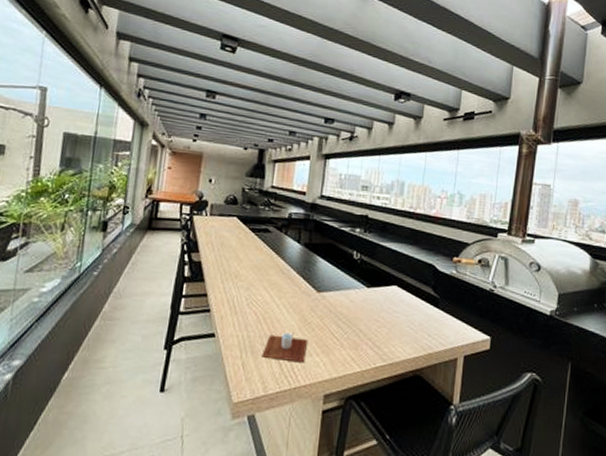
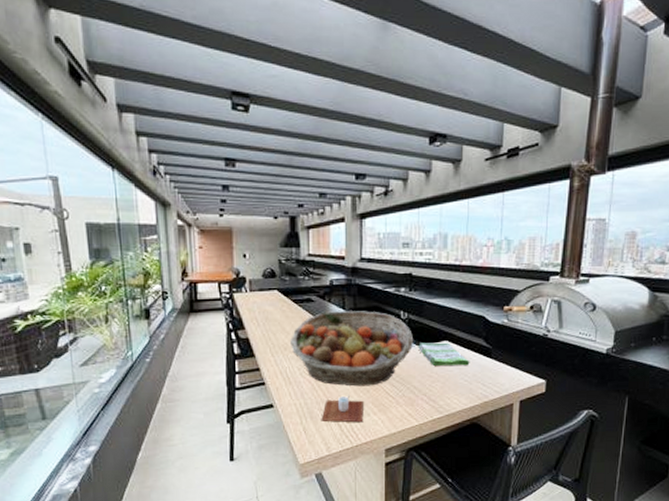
fruit basket: none [241,243,364,325] -> present [289,311,414,387]
dish towel: none [367,285,417,313] -> present [418,342,470,366]

